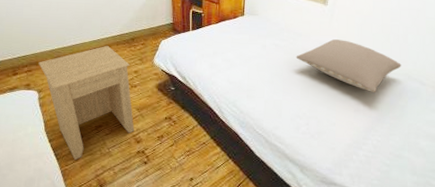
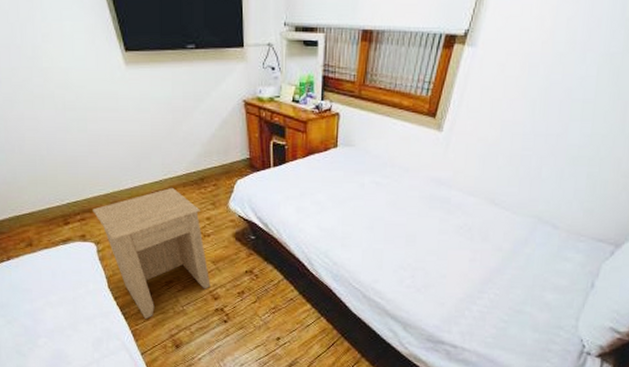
pillow: present [296,39,401,92] -> none [401,175,531,238]

